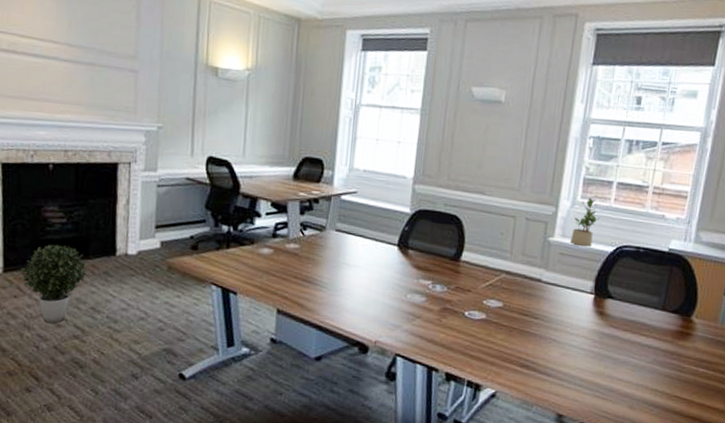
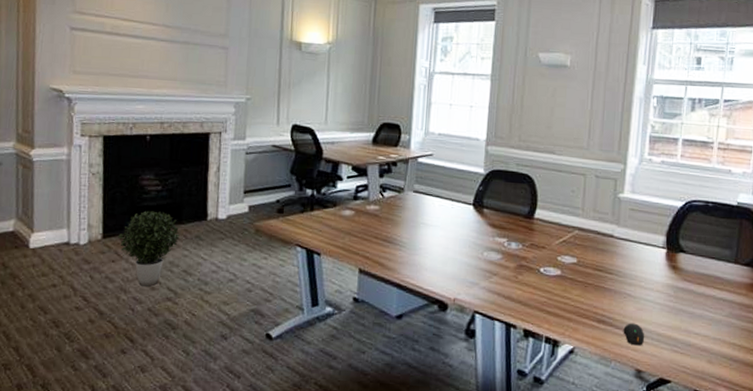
computer mouse: none [546,368,568,391] -> present [623,323,645,346]
potted plant: present [571,197,600,248] -> none [640,154,667,203]

